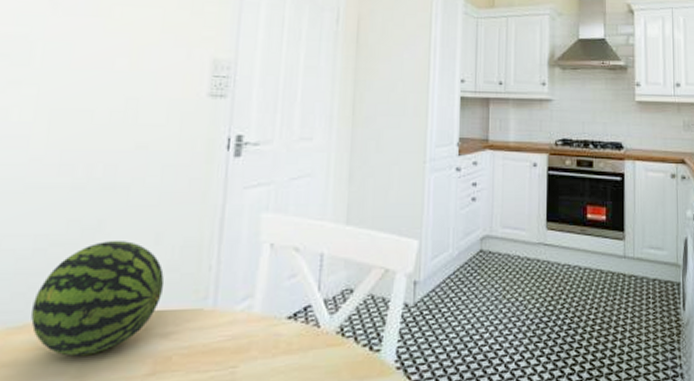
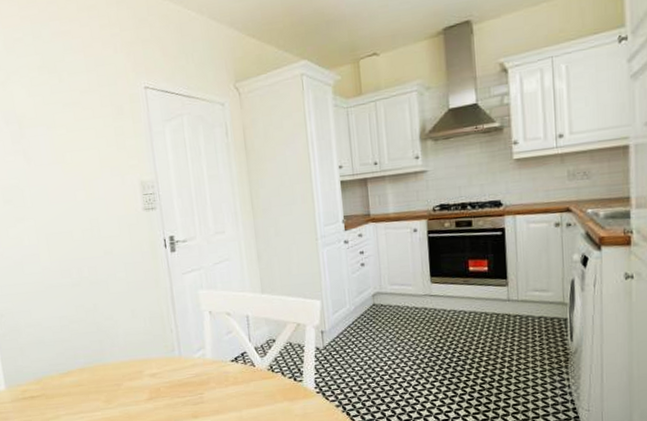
fruit: present [30,241,165,356] -> none [69,316,145,389]

